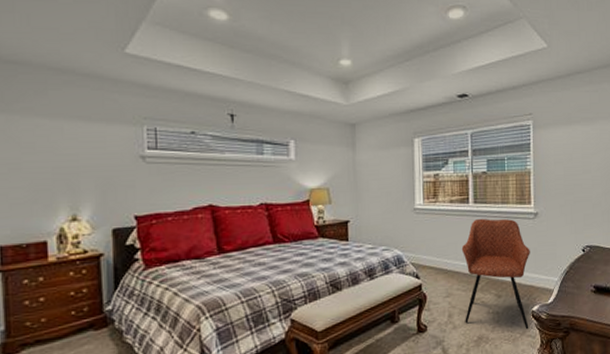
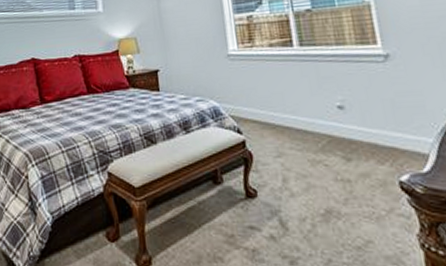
armchair: present [461,218,530,330] -> none [289,63,399,206]

